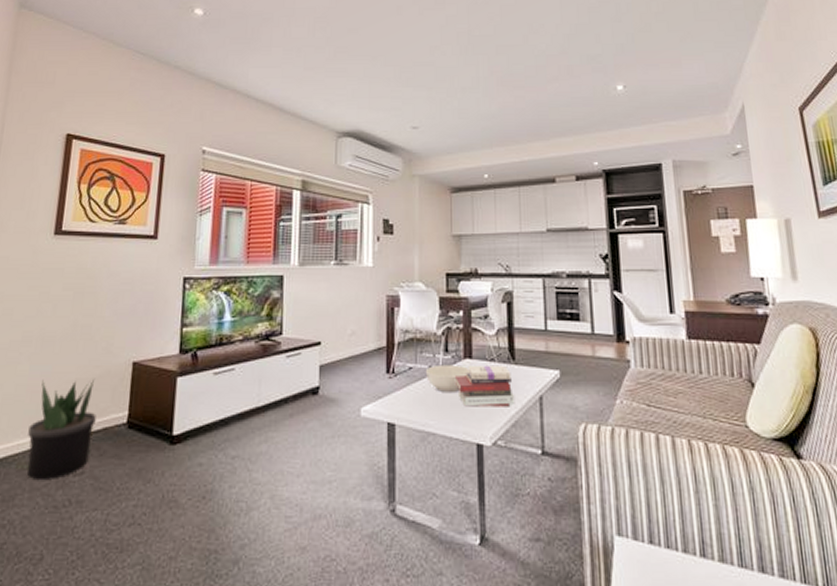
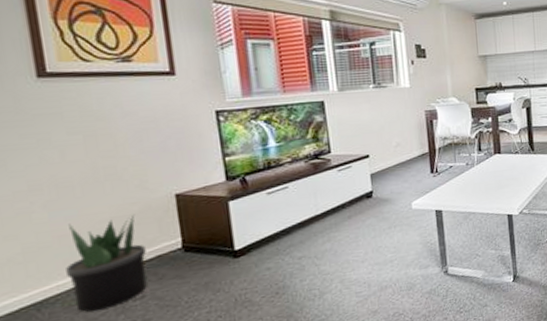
bowl: present [425,364,469,392] -> none [463,159,499,182]
books: present [454,366,515,407] -> none [487,156,535,190]

